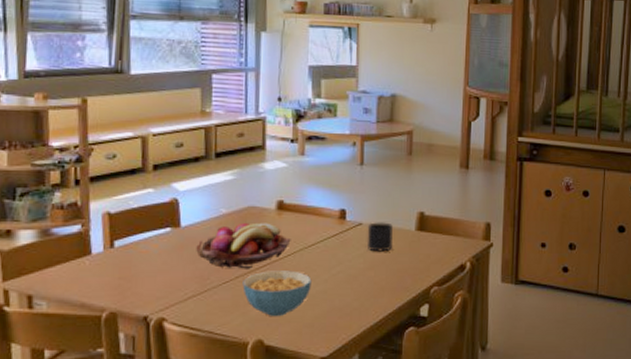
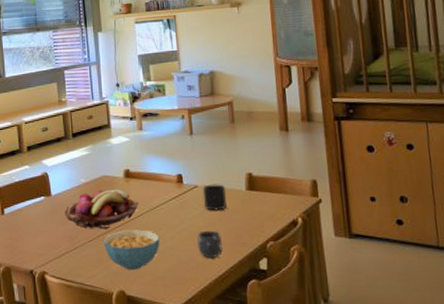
mug: none [355,273,382,304] -> present [197,230,223,259]

